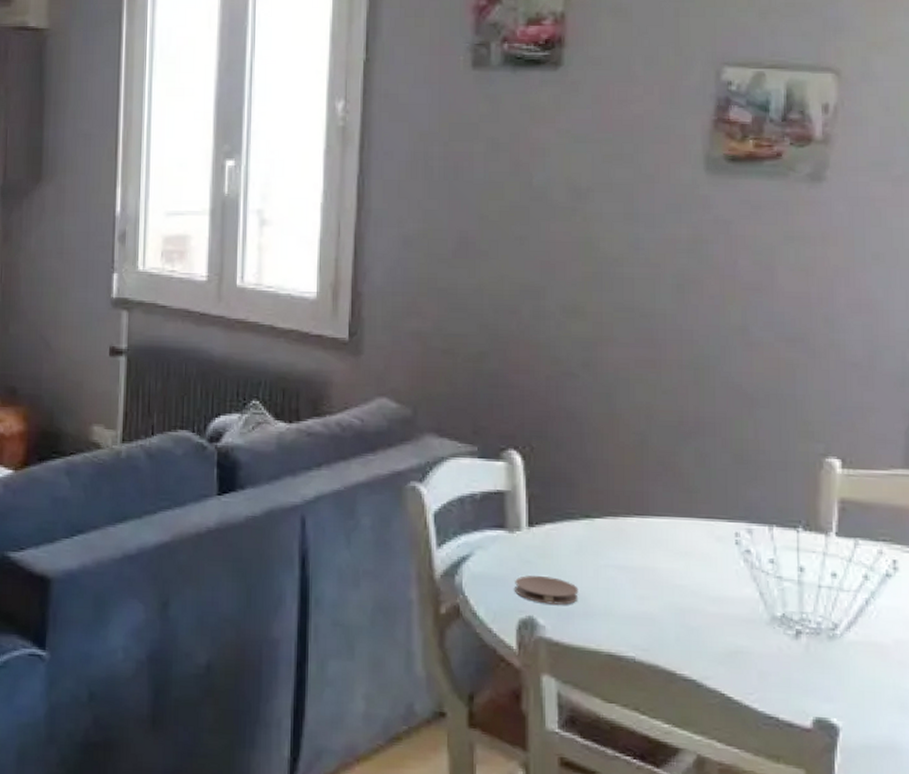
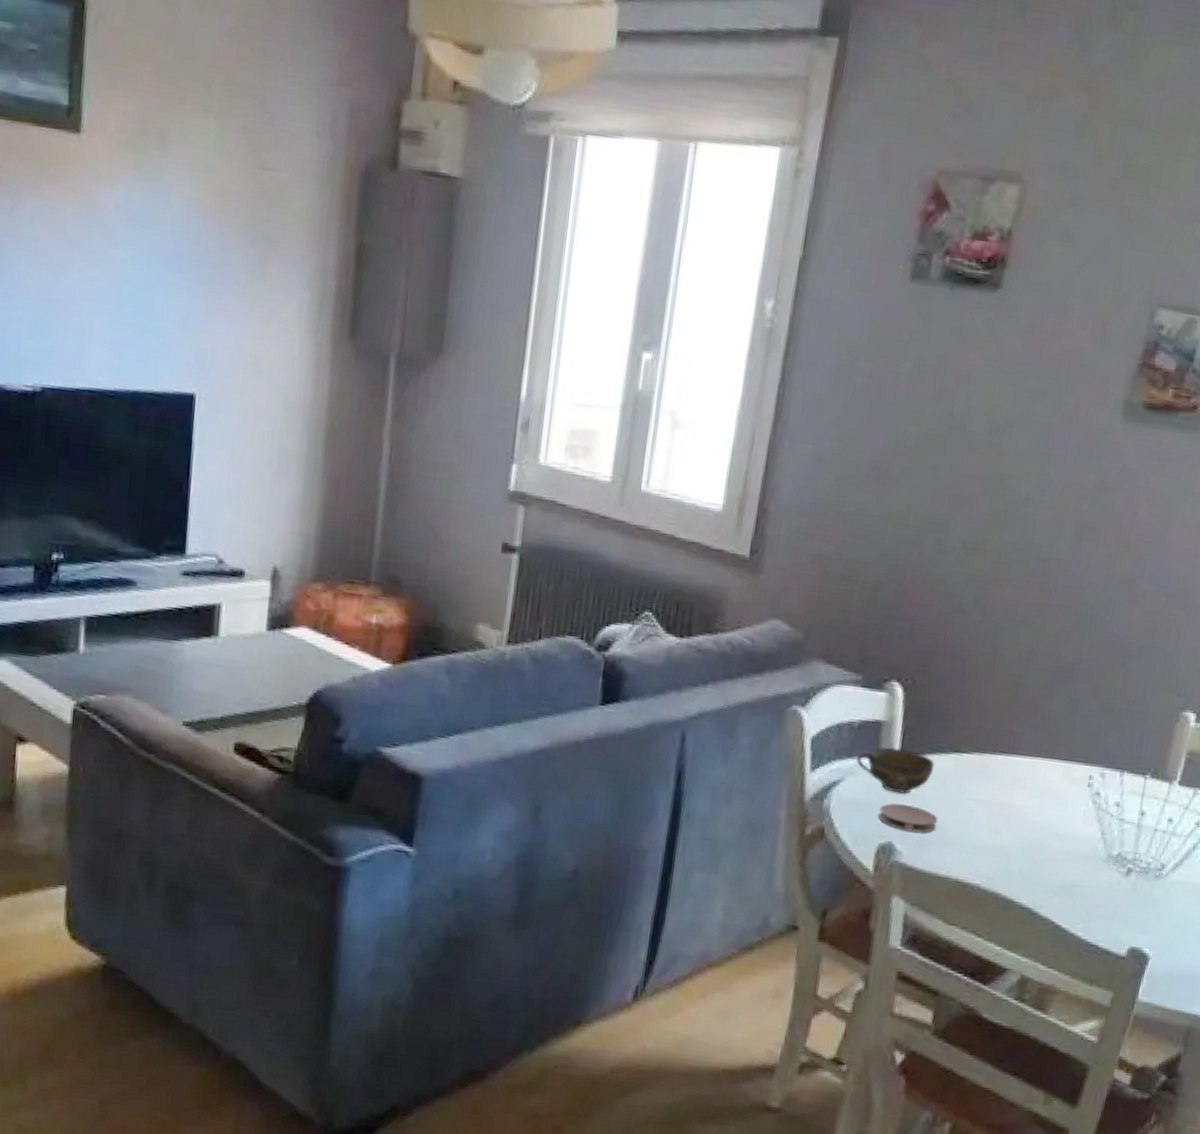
cup: none [484,517,567,565] -> present [856,747,935,794]

